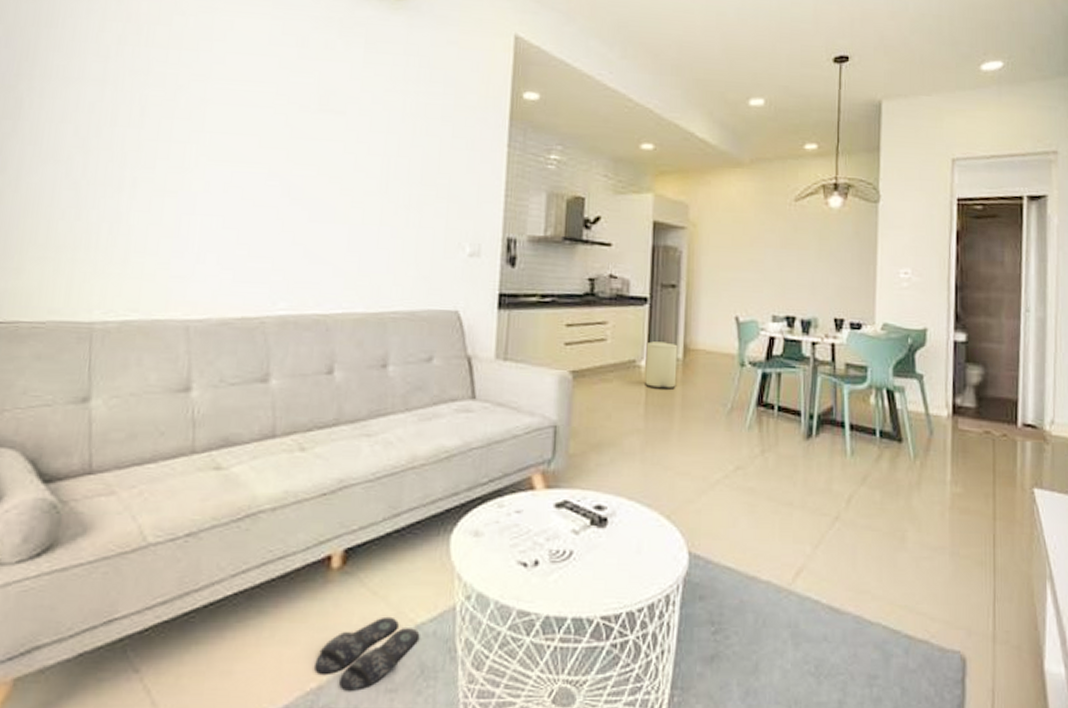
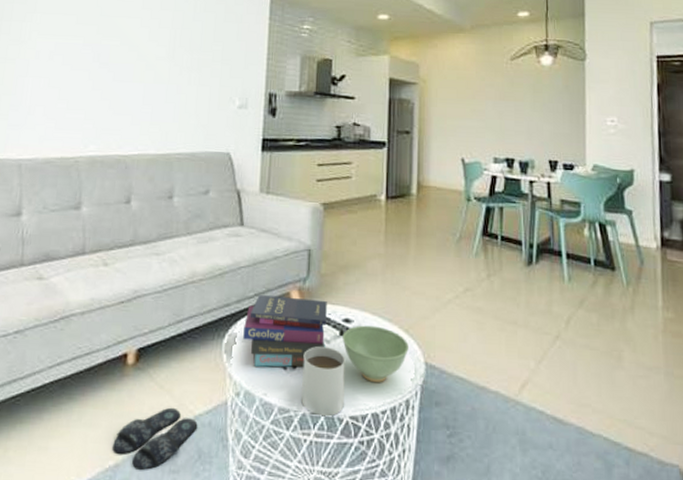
books: none [475,481,576,565] -> present [243,295,327,367]
mug: none [544,539,597,618] -> present [301,346,346,417]
bowl: none [593,512,670,578] -> present [342,325,409,383]
pedal bin: present [645,341,678,391] -> none [385,179,412,221]

